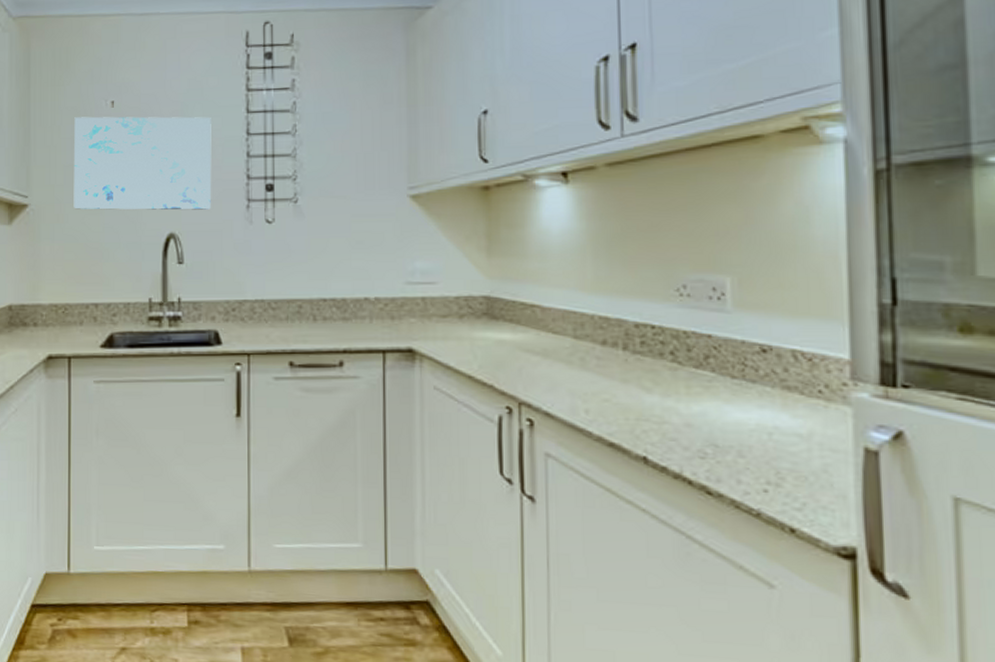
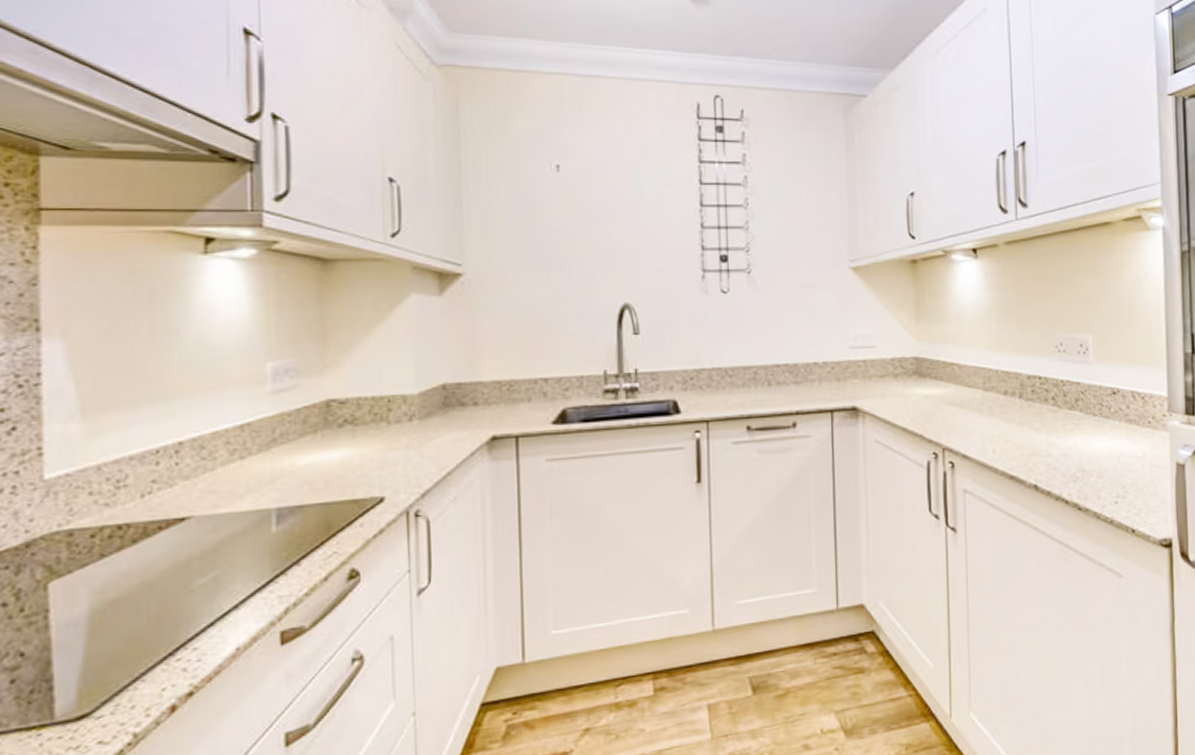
wall art: present [73,116,212,210] -> none [514,180,667,280]

